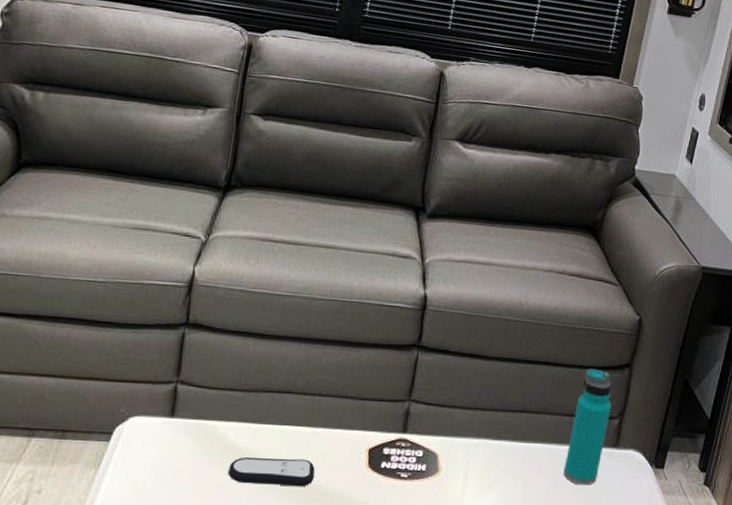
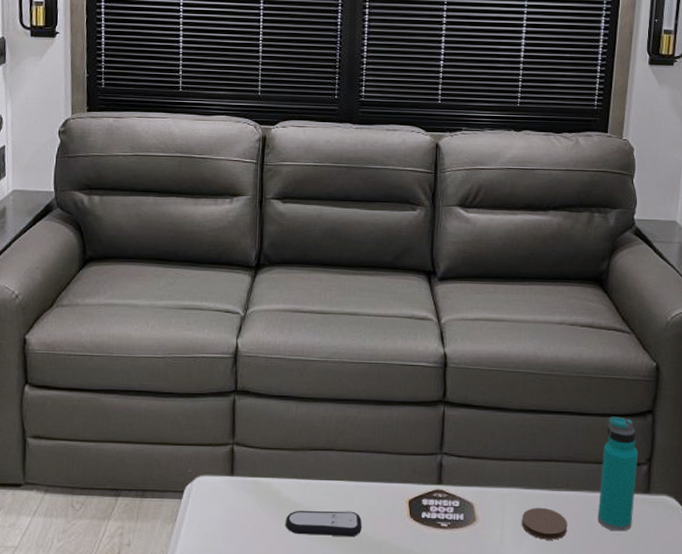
coaster: none [486,459,533,493] -> present [522,507,568,540]

